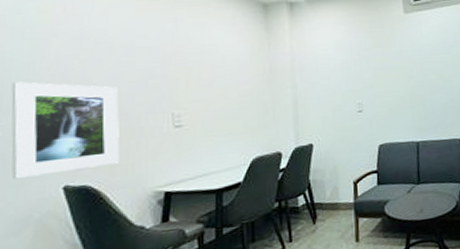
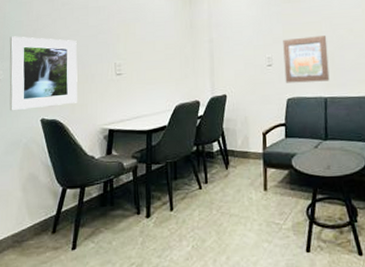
wall art: none [374,80,421,129] -> present [283,36,330,83]

